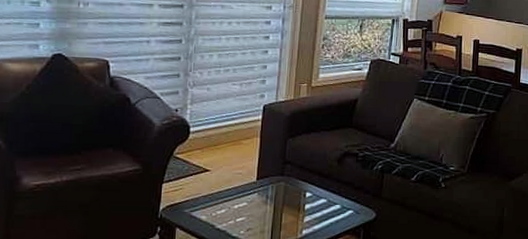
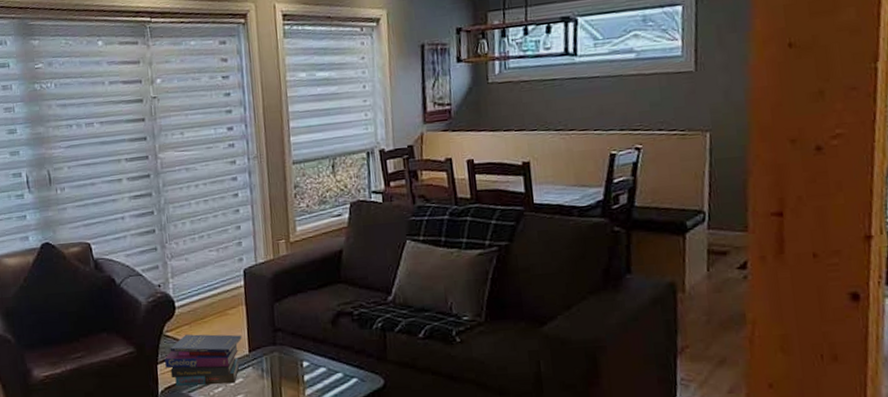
books: none [171,158,252,207] -> present [165,334,242,387]

